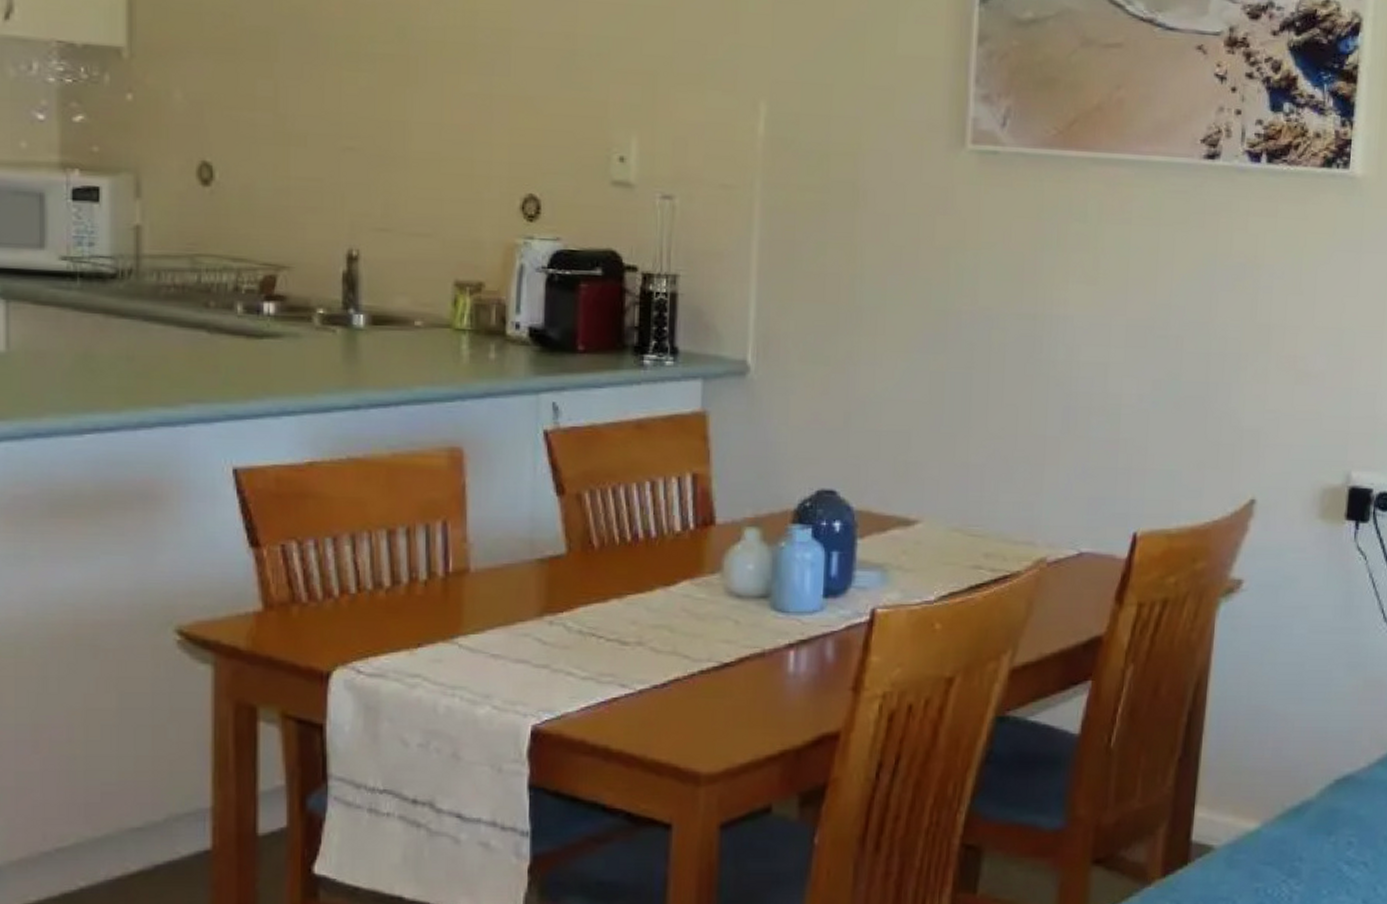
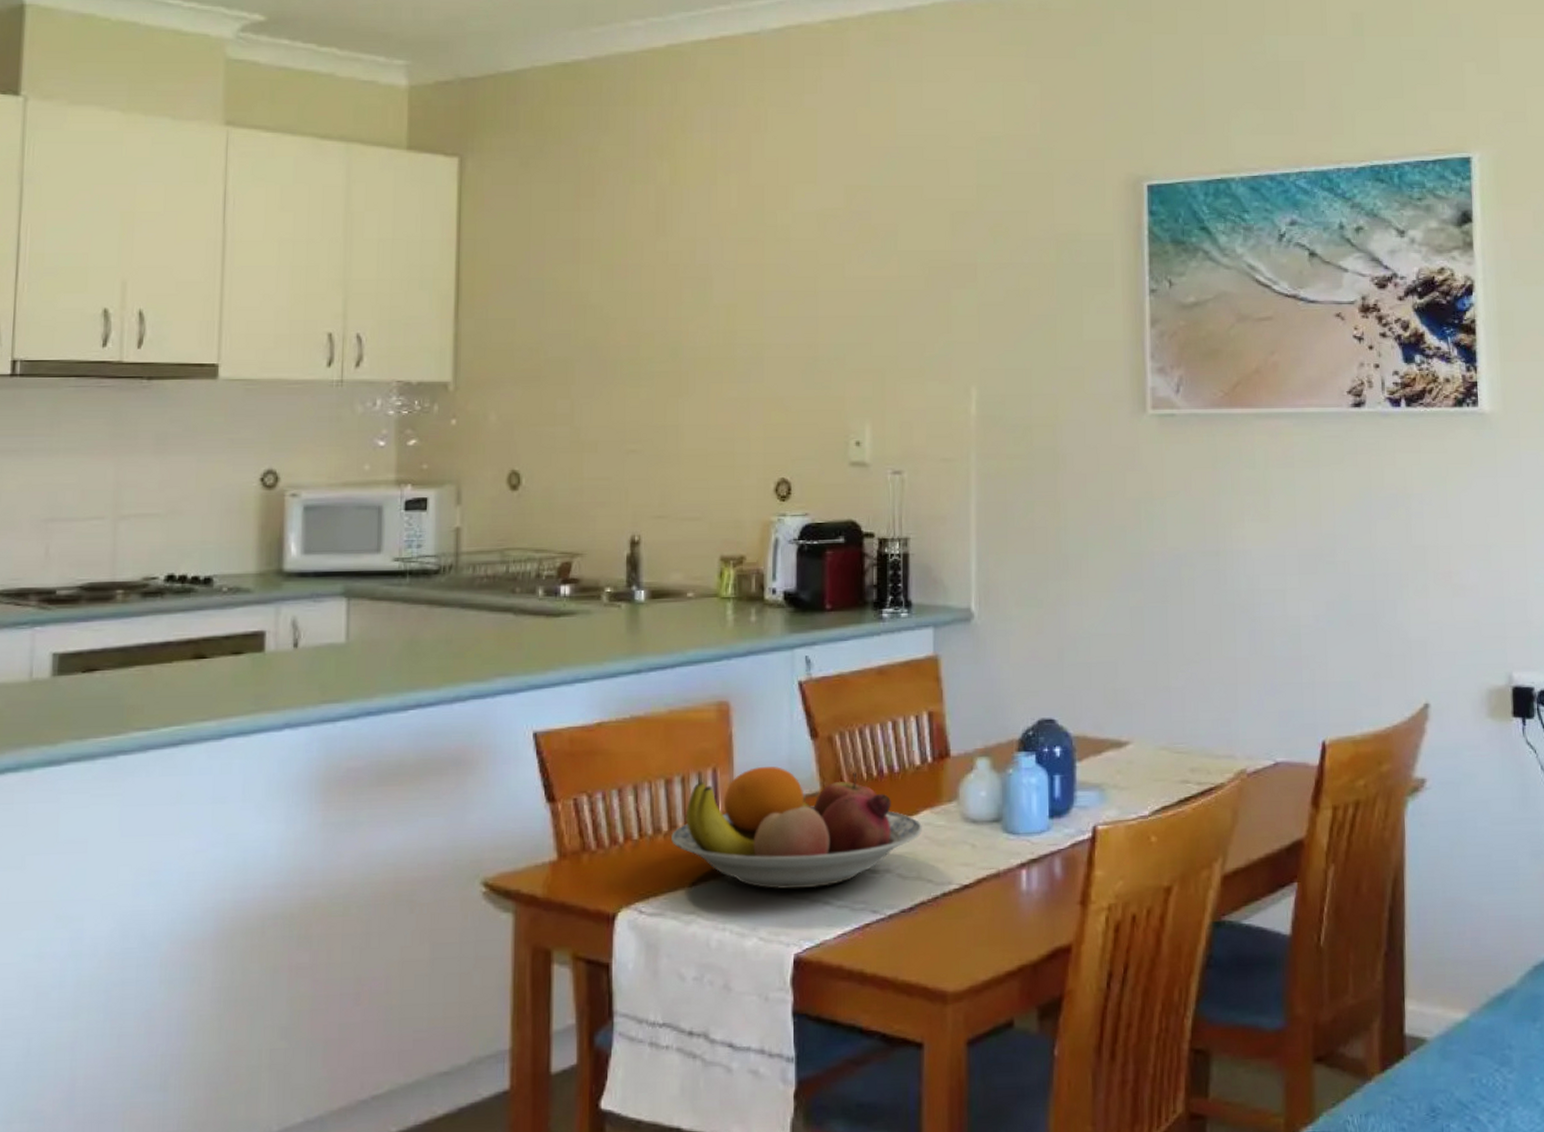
fruit bowl: none [394,523,681,658] -> present [671,767,923,889]

